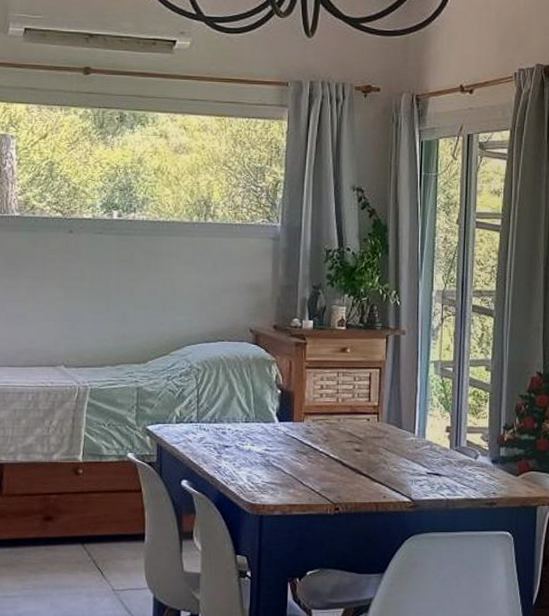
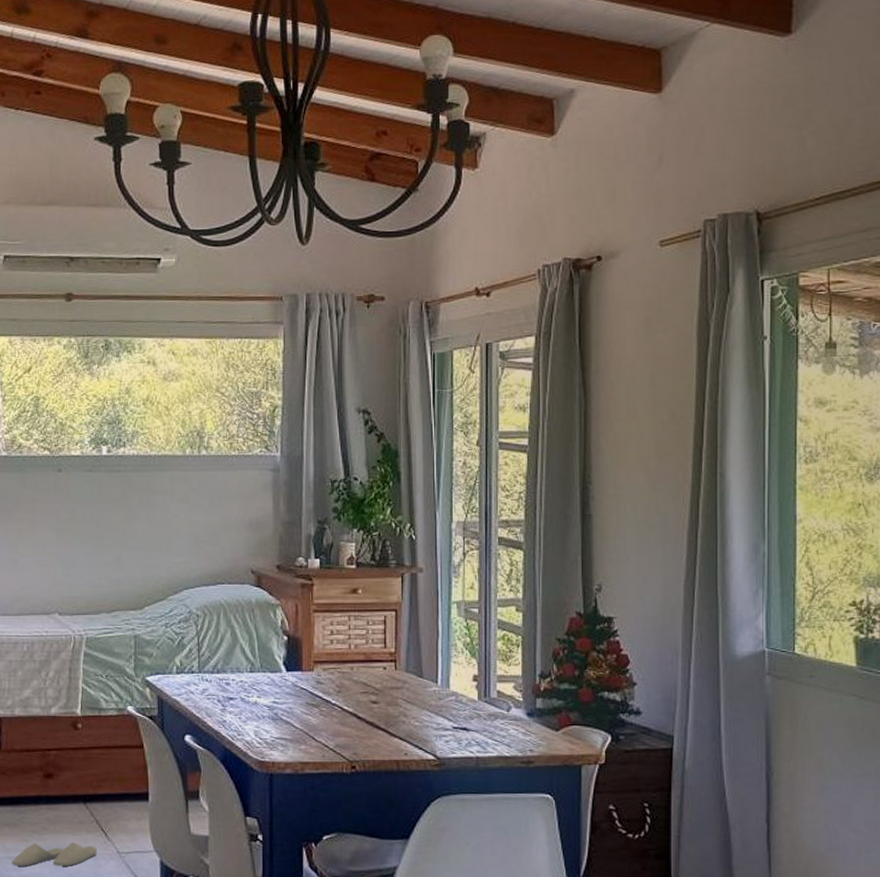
slippers: none [7,582,93,605] -> present [11,843,97,867]

